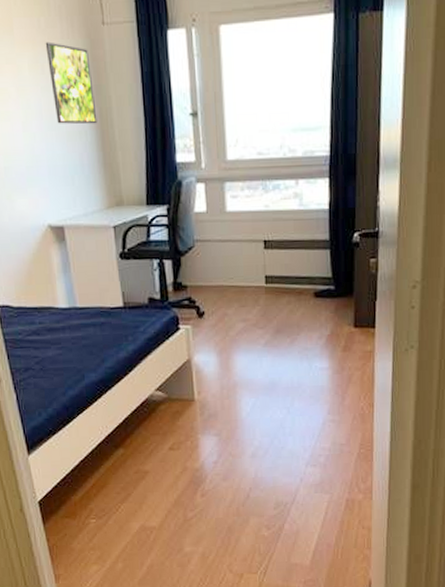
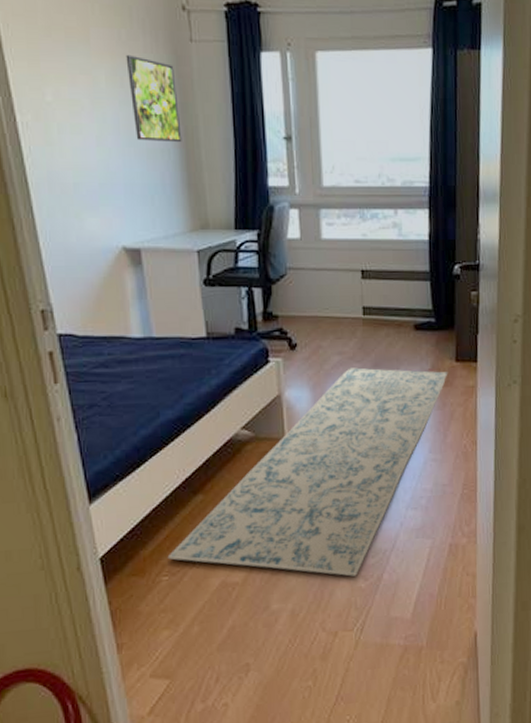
rug: none [94,334,347,525] -> present [167,367,448,577]

